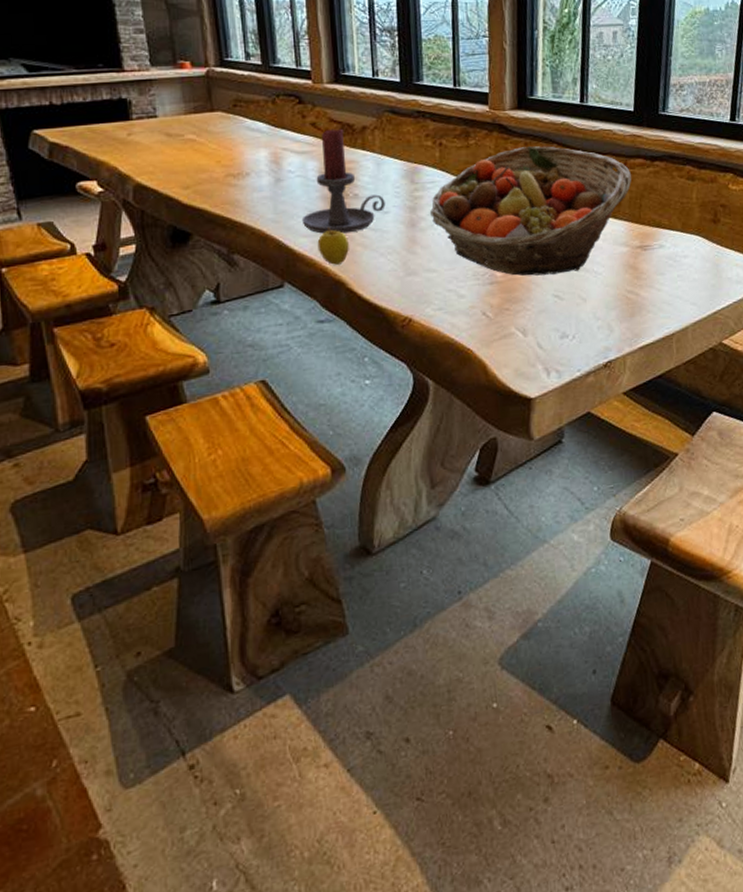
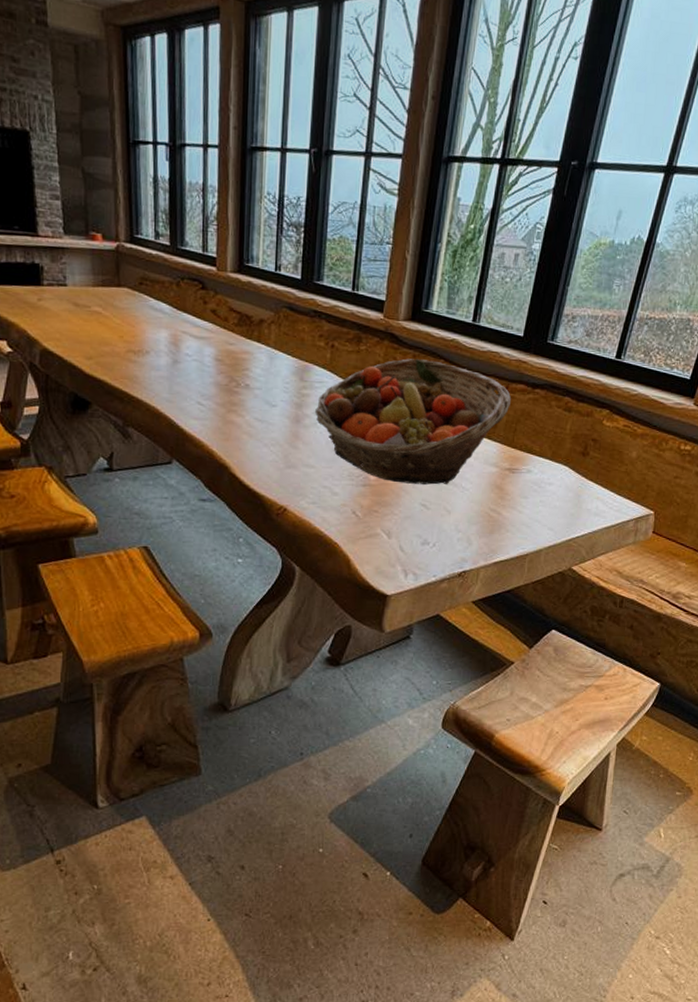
candle holder: present [301,128,386,234] -> none [194,318,274,421]
apple: present [317,226,349,265] -> none [206,412,236,449]

